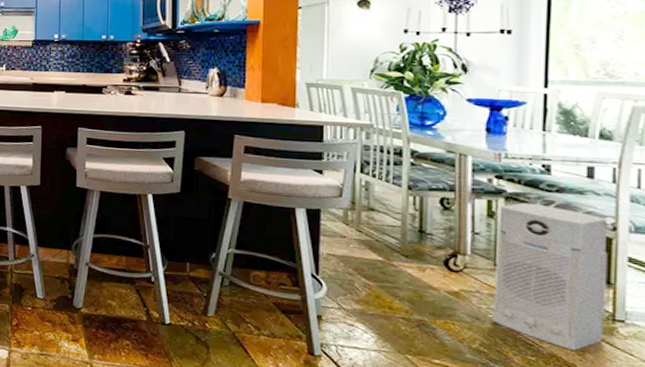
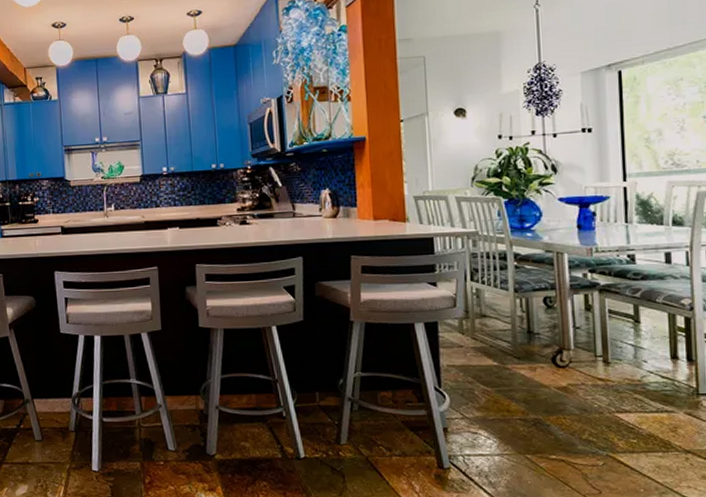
air purifier: present [492,202,608,350] -> none [595,293,691,427]

